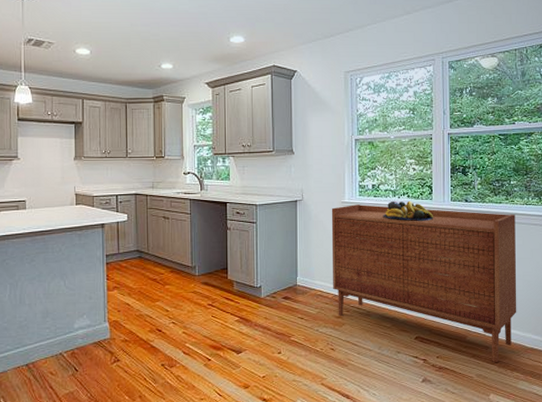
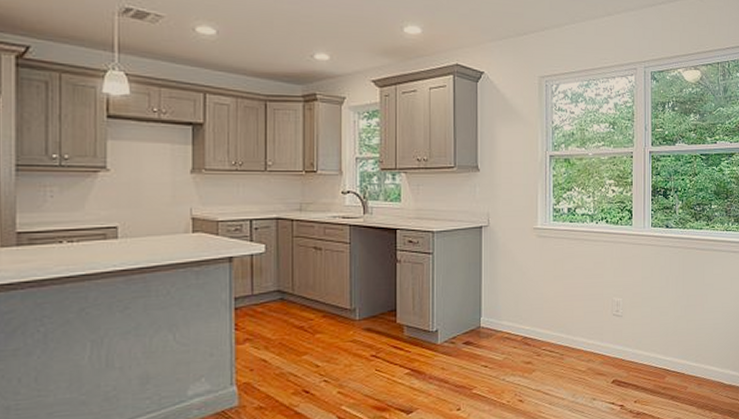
sideboard: present [331,204,517,362] -> none [521,231,716,403]
fruit bowl: present [383,200,434,222] -> none [579,226,634,251]

